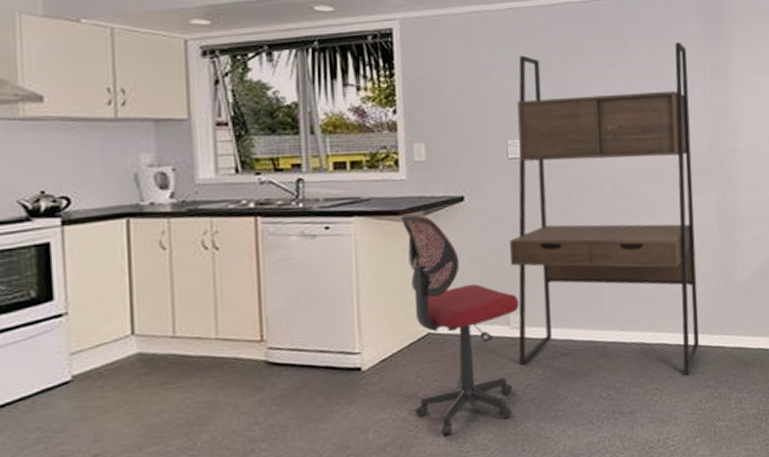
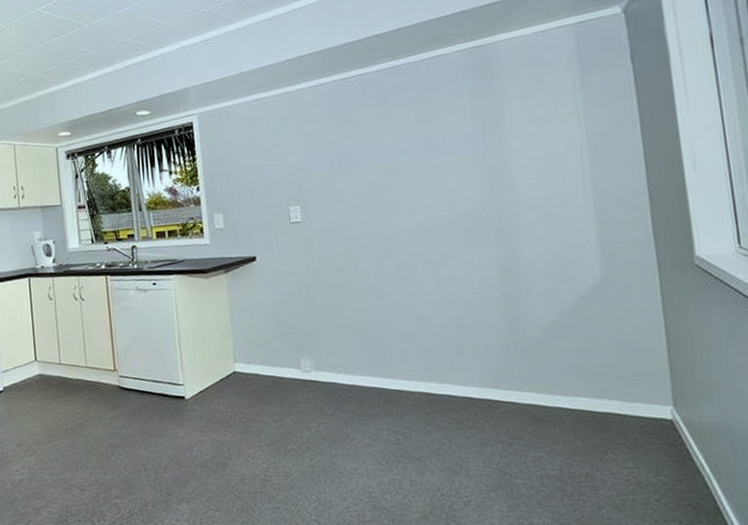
chair: present [400,213,520,436] -> none [207,272,308,460]
desk: present [510,42,699,375] -> none [295,103,488,428]

